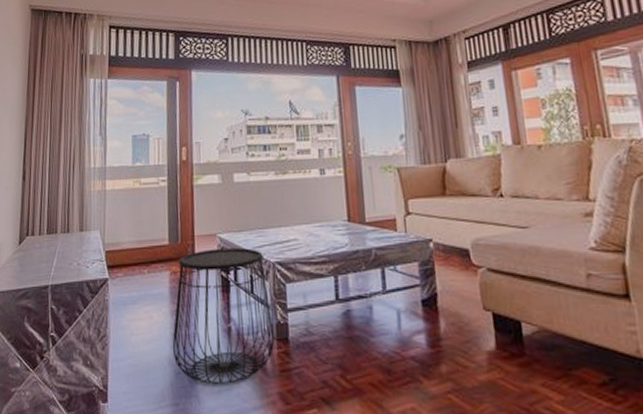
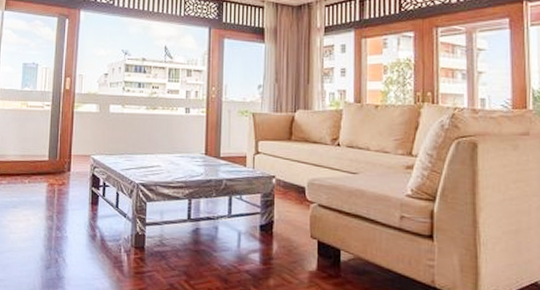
side table: present [173,247,274,384] -> none [46,167,132,280]

